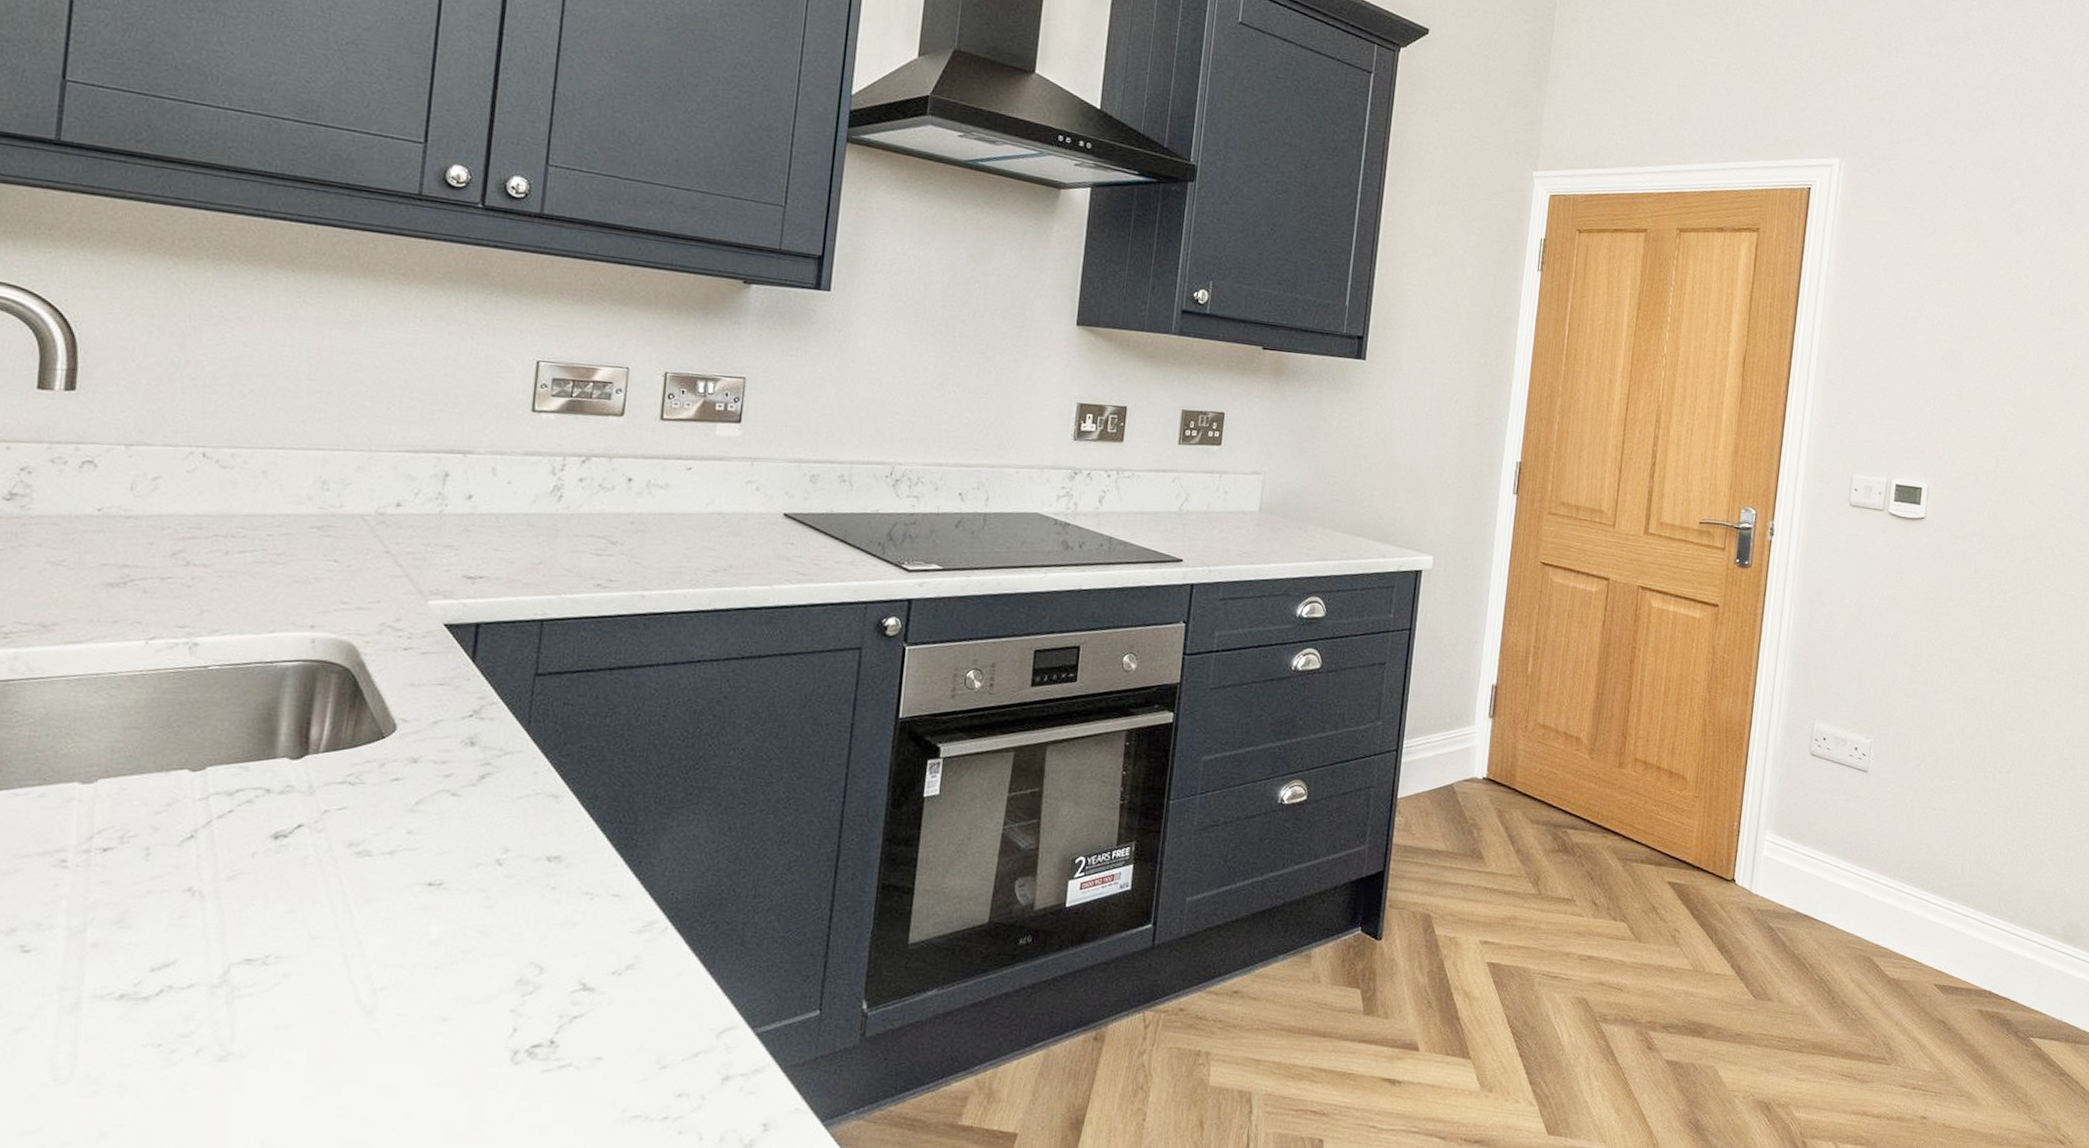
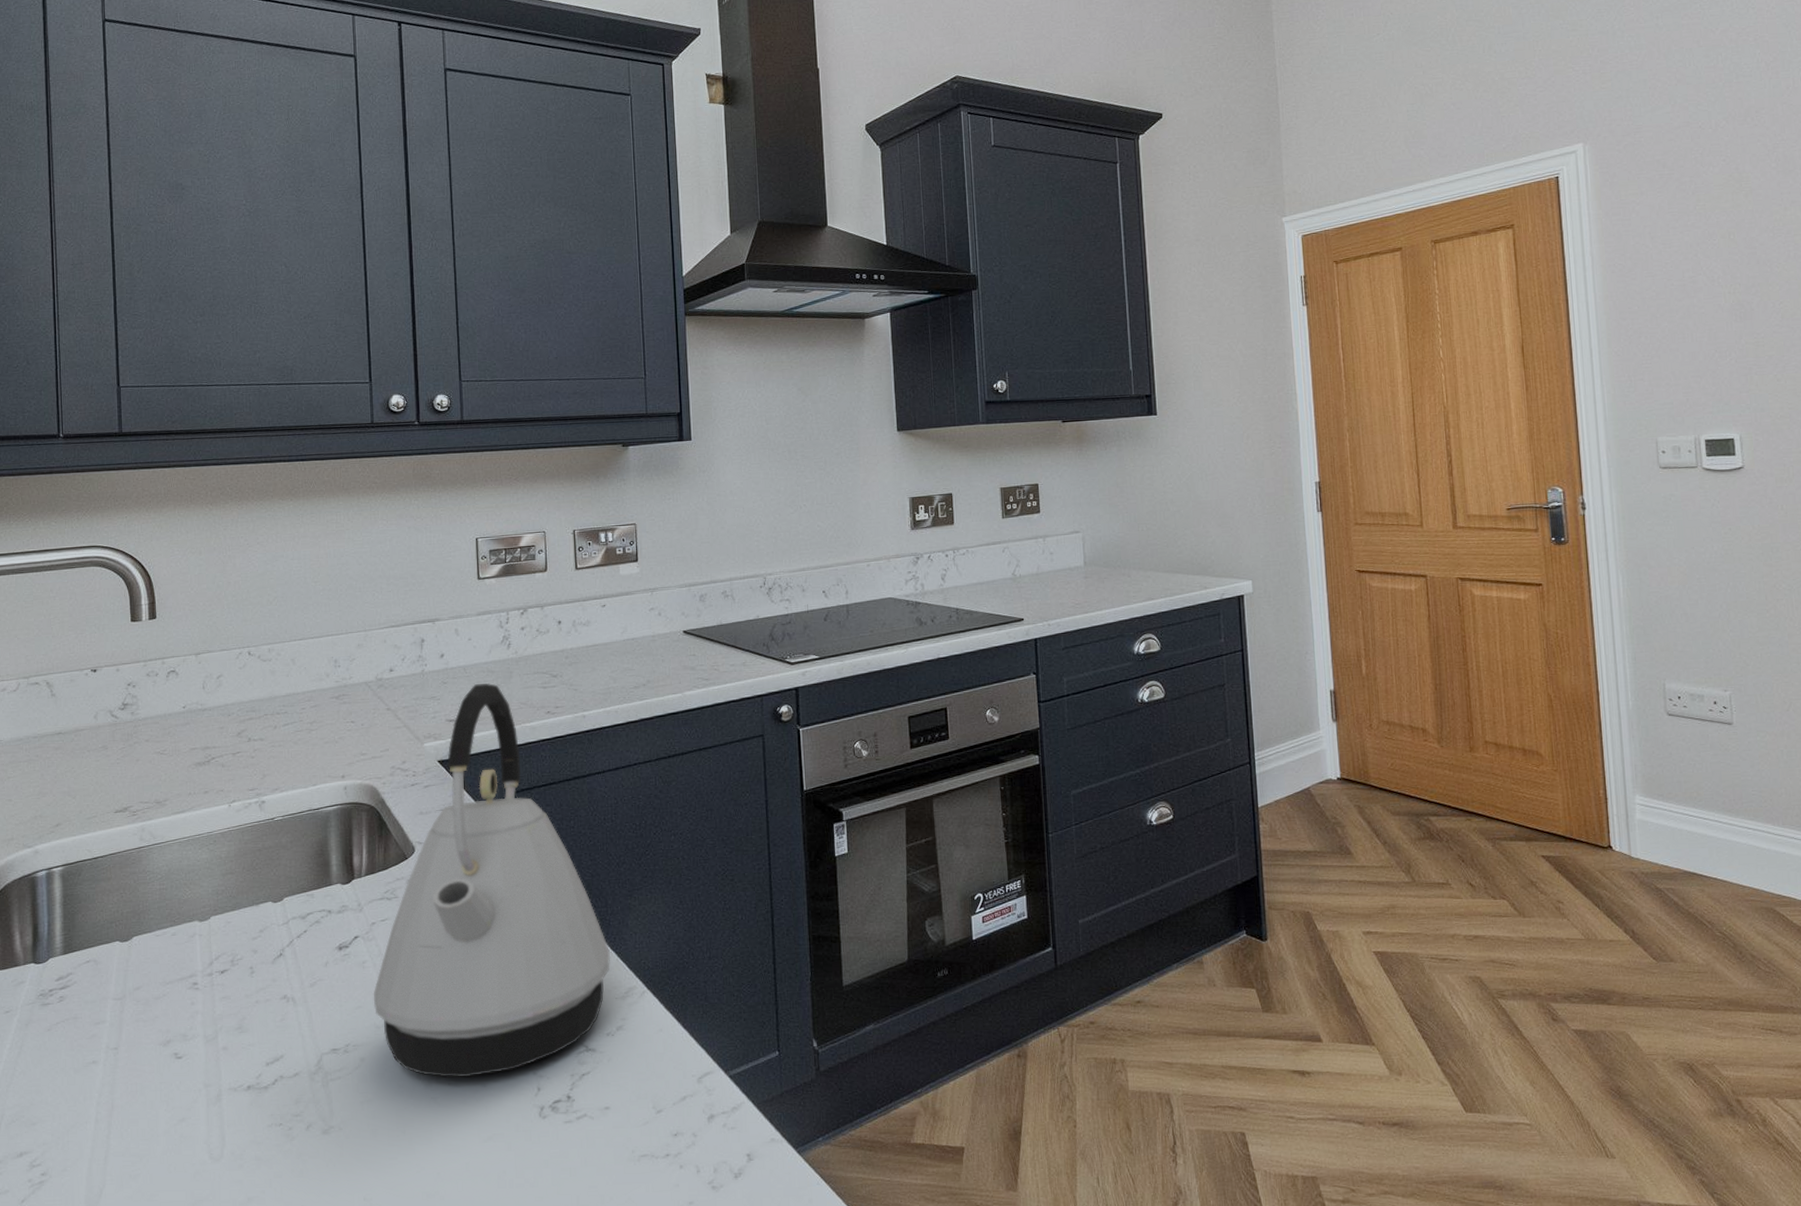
kettle: none [311,538,633,1008] -> present [373,683,611,1078]

